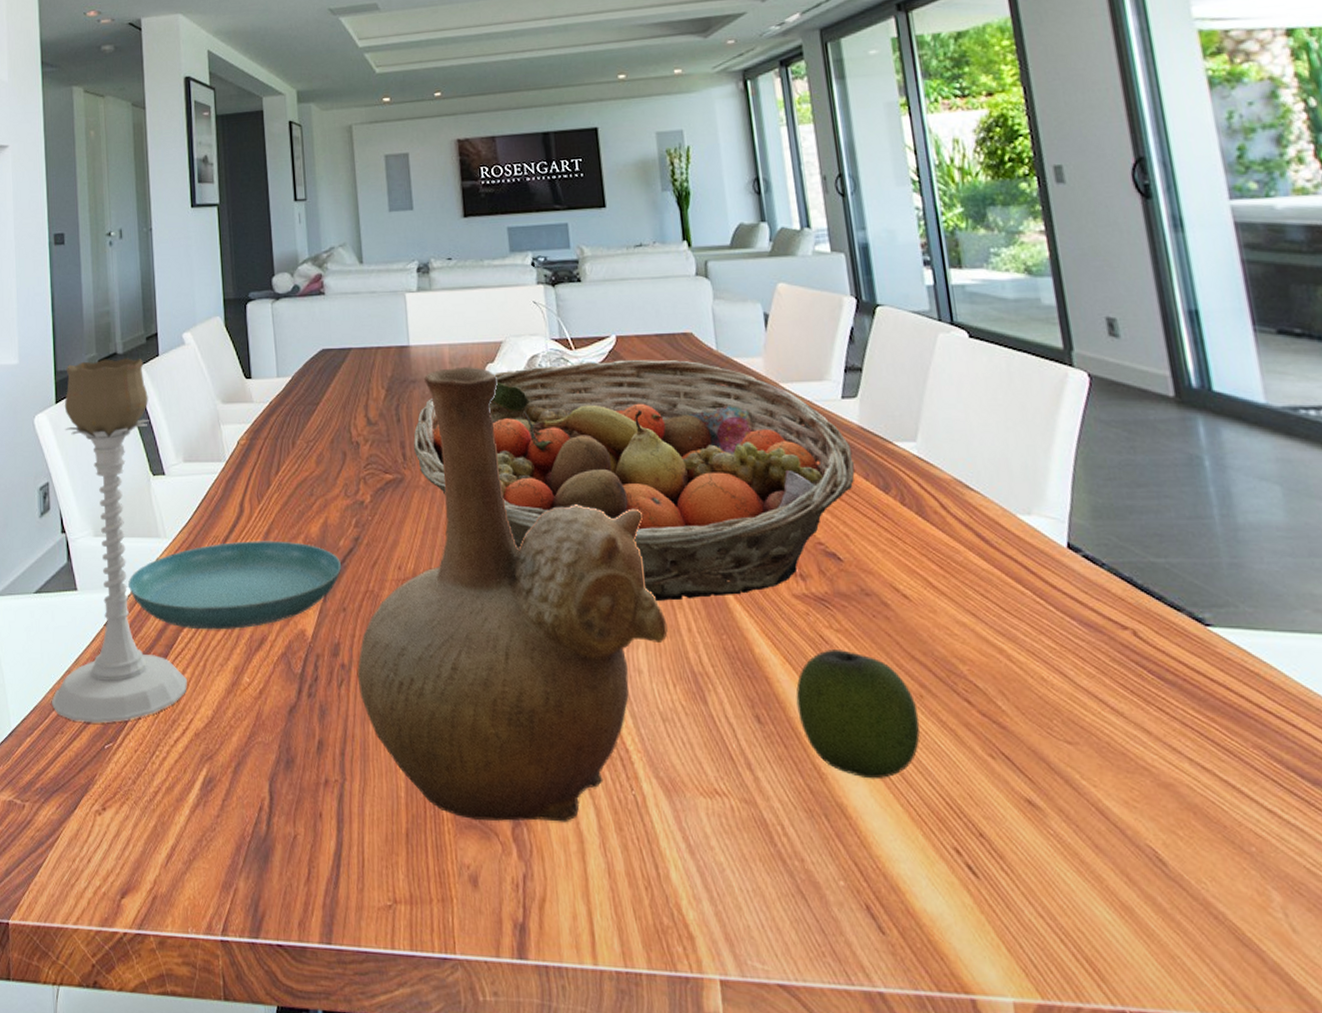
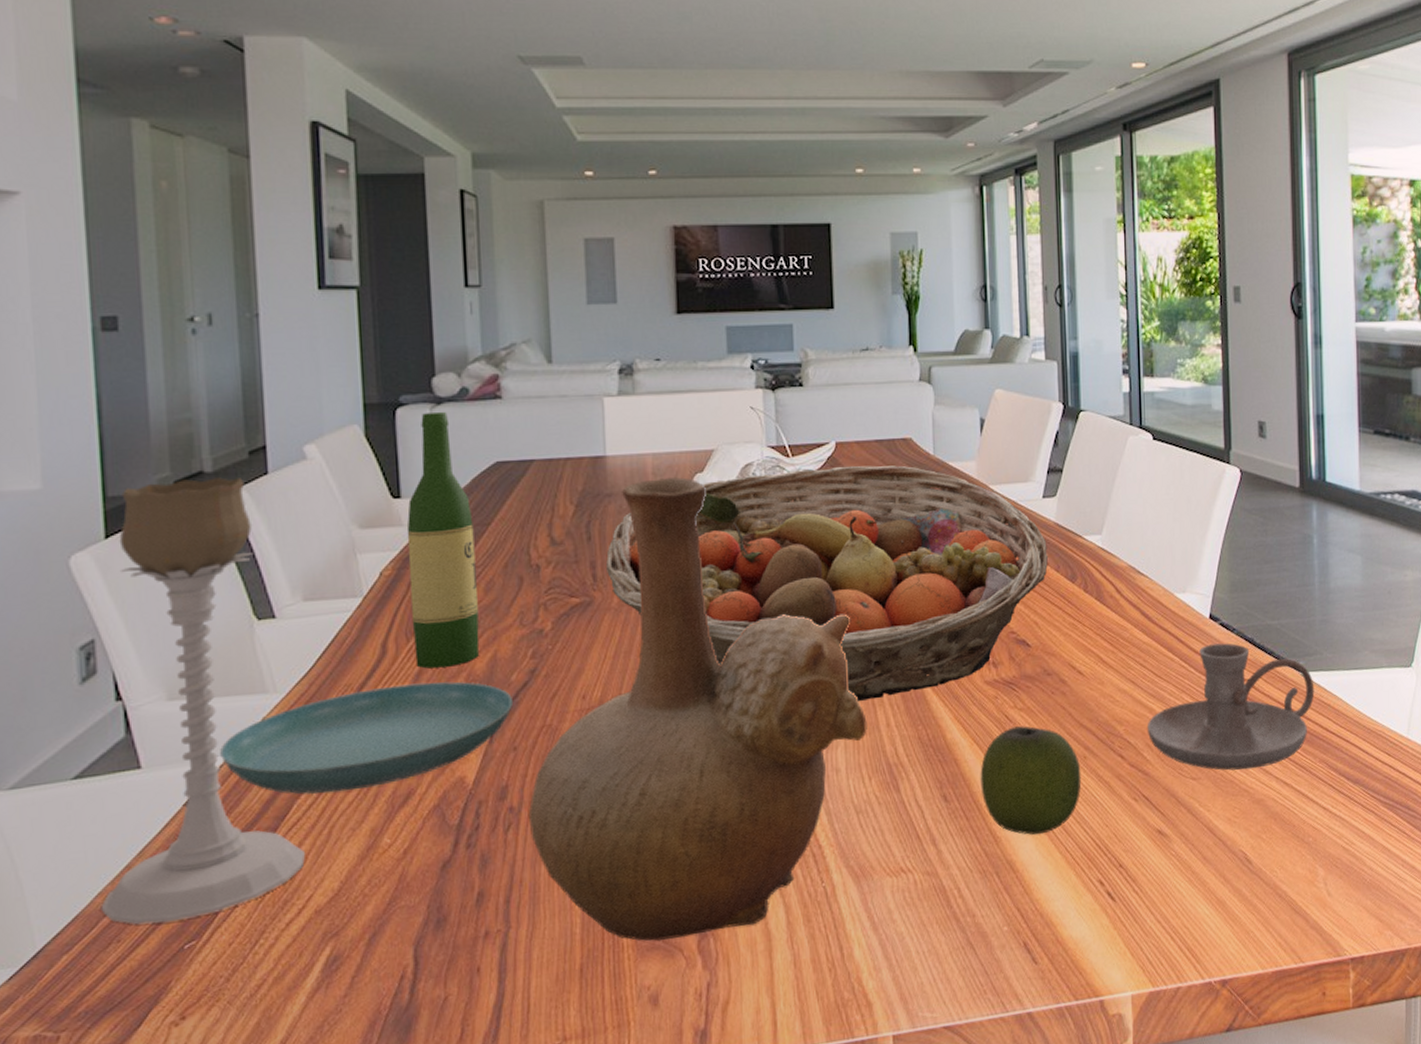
wine bottle: none [256,306,314,528] -> present [406,412,480,669]
candle holder: none [997,580,1233,743] -> present [1147,643,1315,771]

